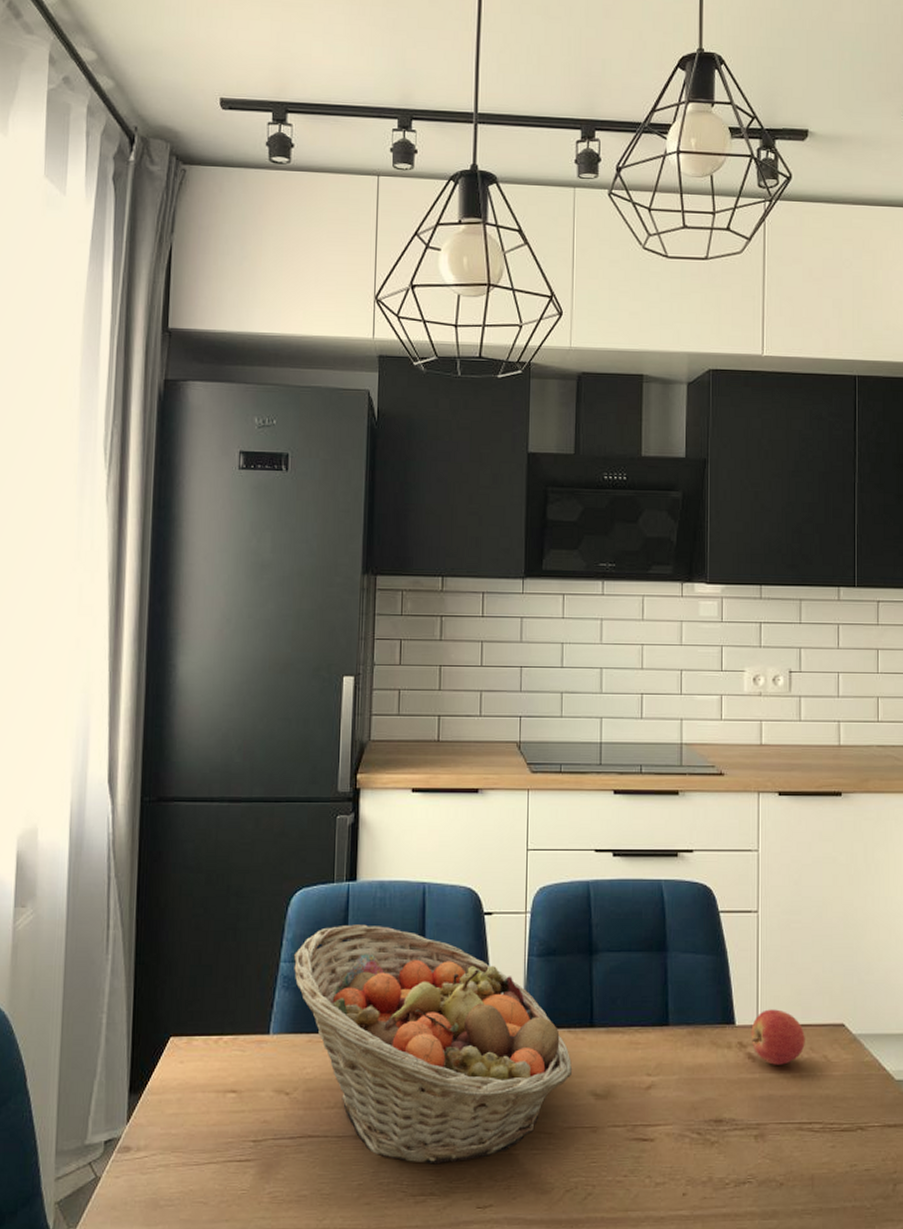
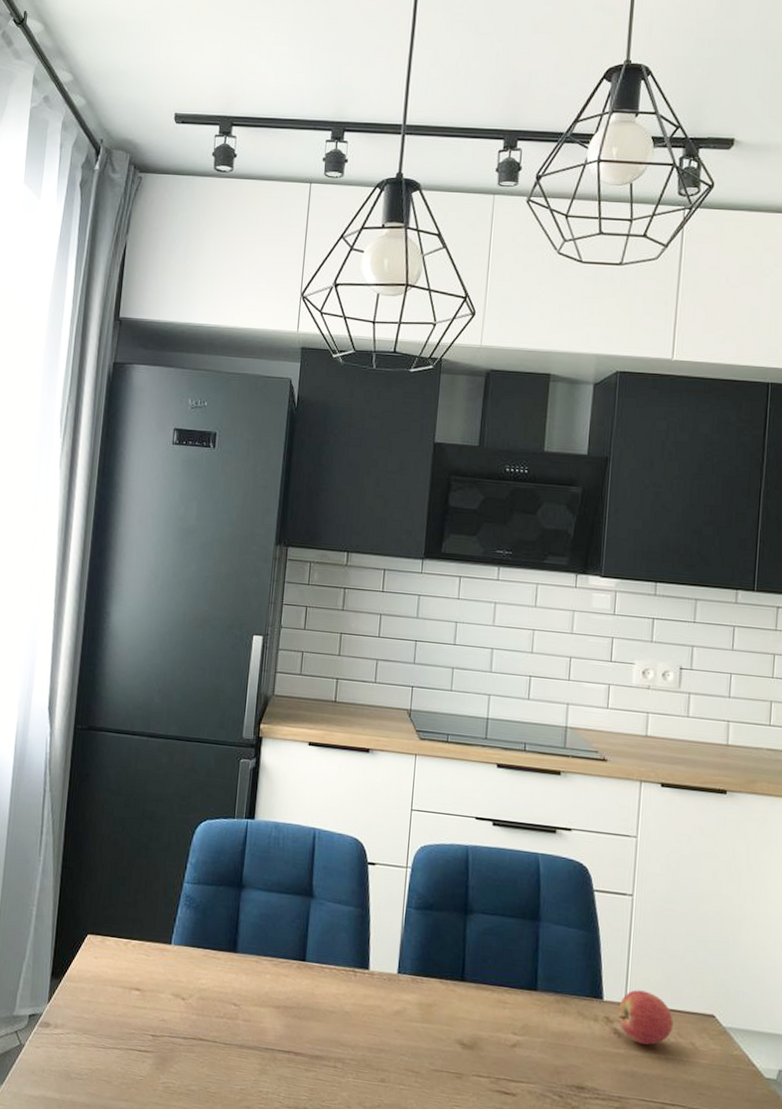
fruit basket: present [293,924,573,1165] -> none [195,857,442,1085]

